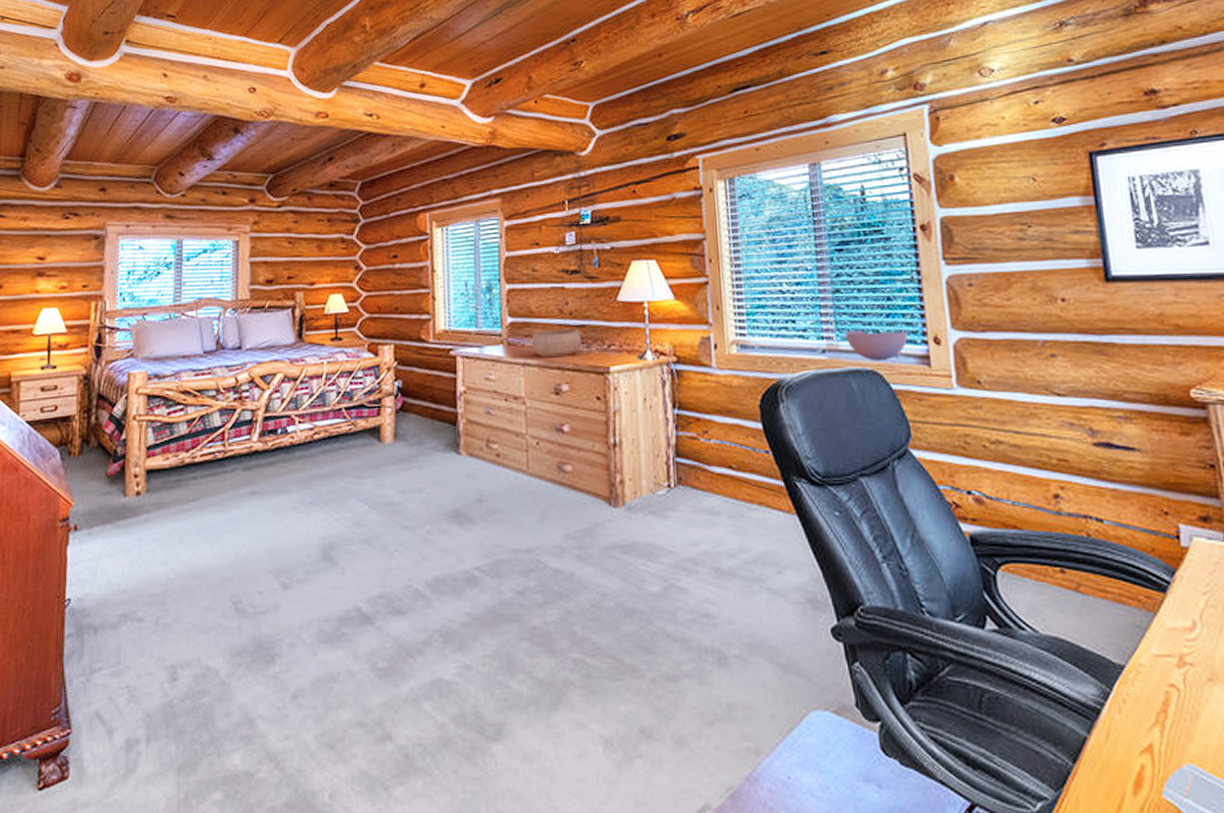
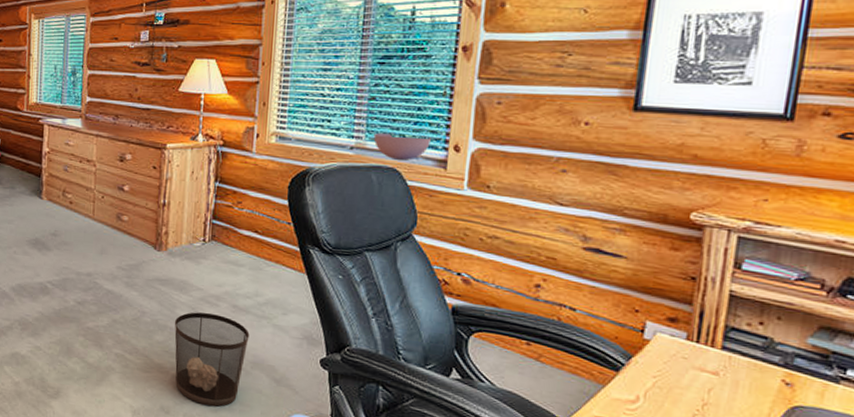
decorative bowl: present [531,329,581,358] -> none [104,110,146,133]
waste bin: none [644,583,741,718] -> present [174,312,250,407]

